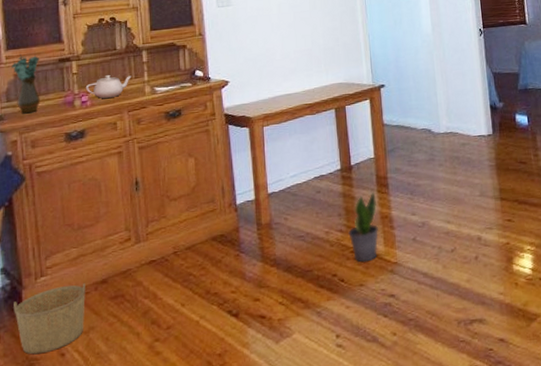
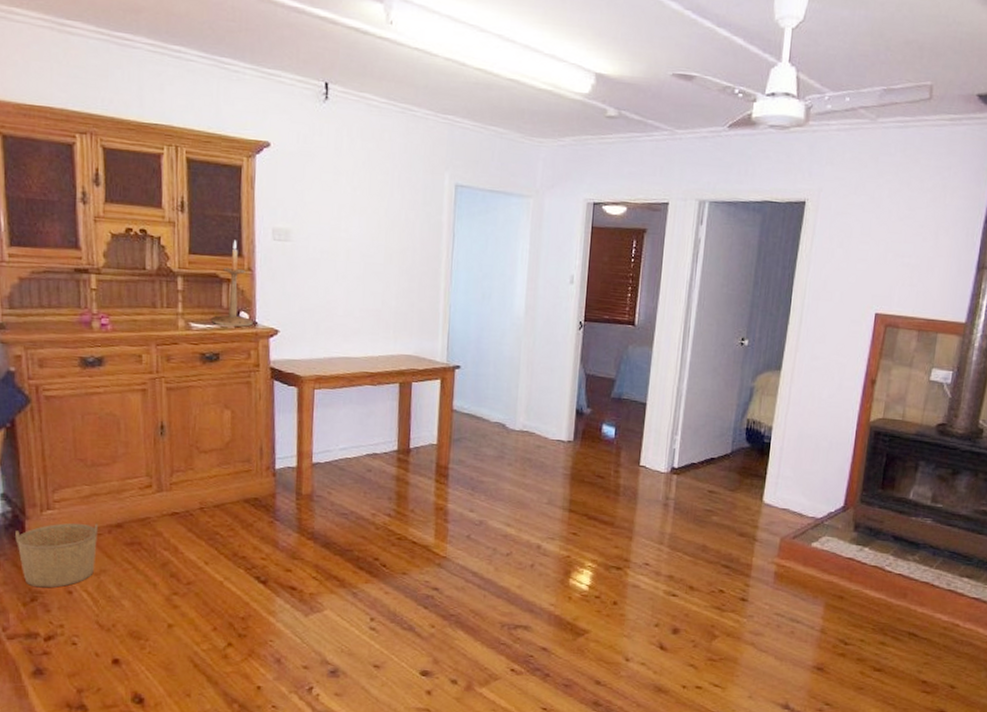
vase: present [11,53,40,114] -> none [15,253,50,327]
teapot: present [85,74,132,99] -> none [106,297,163,326]
candlestick: none [172,13,207,86] -> present [211,240,253,328]
potted plant: present [348,191,378,263] -> none [397,479,433,552]

